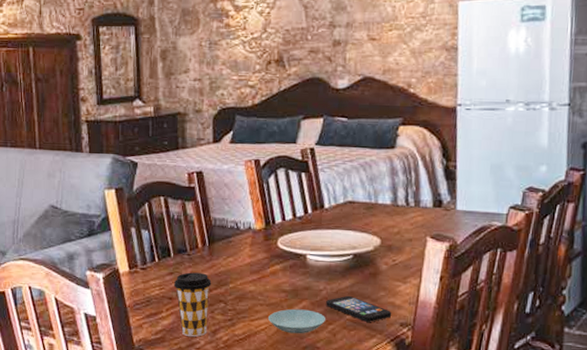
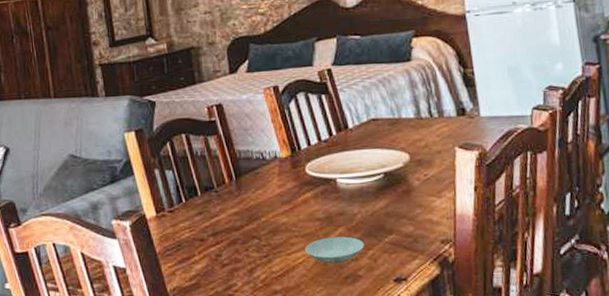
coffee cup: present [173,272,212,337] -> none [203,209,244,279]
smartphone: present [326,295,392,322] -> none [362,216,431,243]

